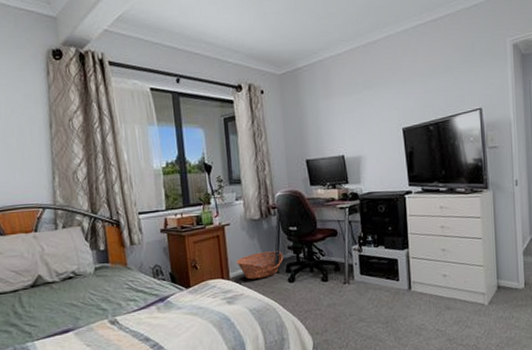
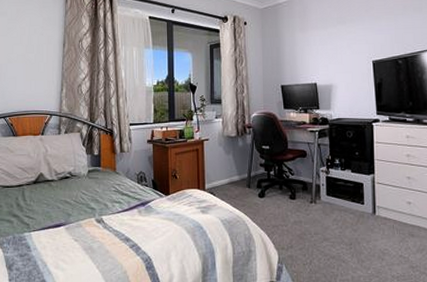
basket: present [236,251,284,280] -> none [212,167,255,192]

